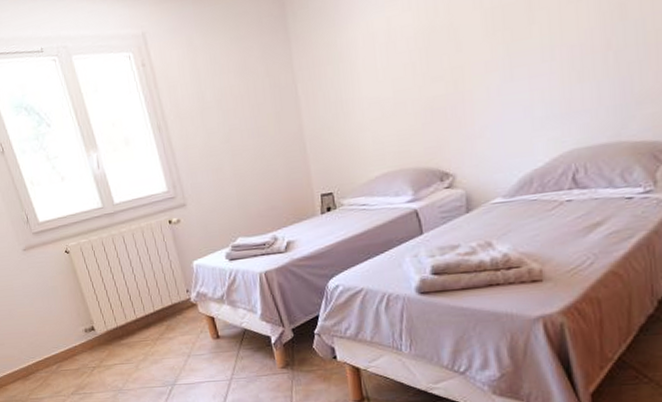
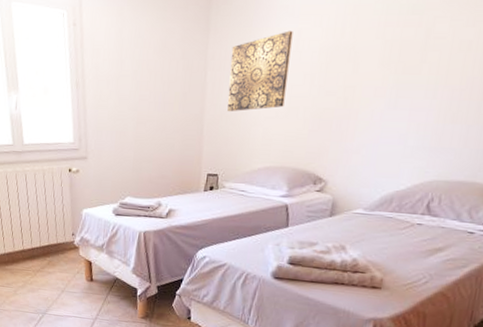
wall art: none [318,21,389,122] -> present [227,30,293,111]

